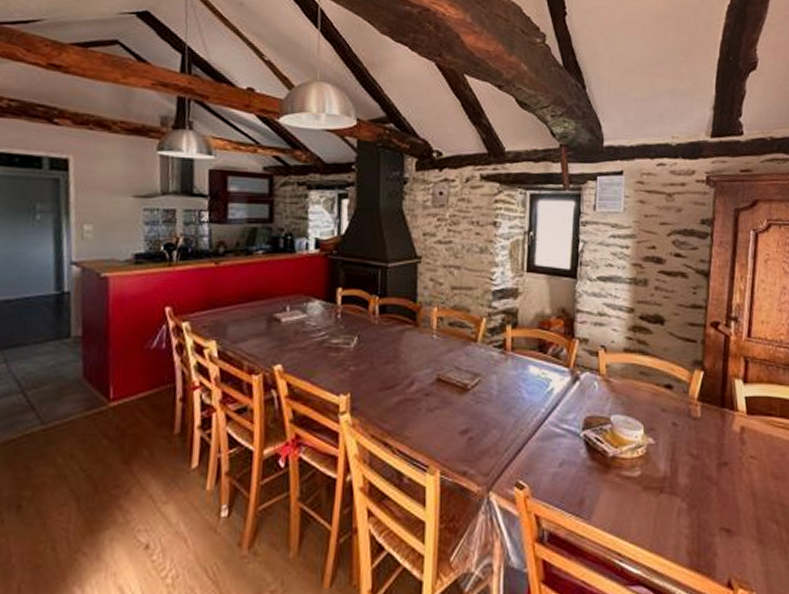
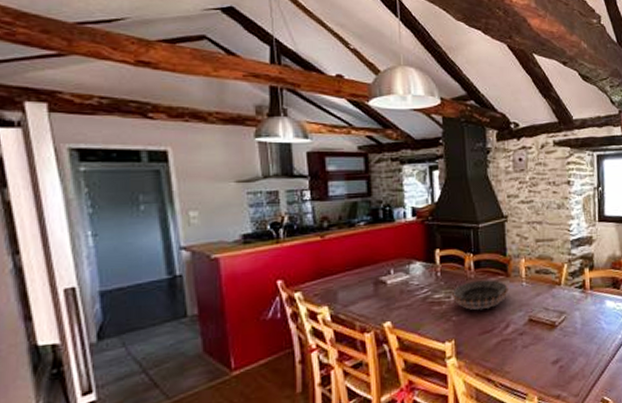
decorative bowl: none [352,328,416,361] -> present [452,280,508,310]

